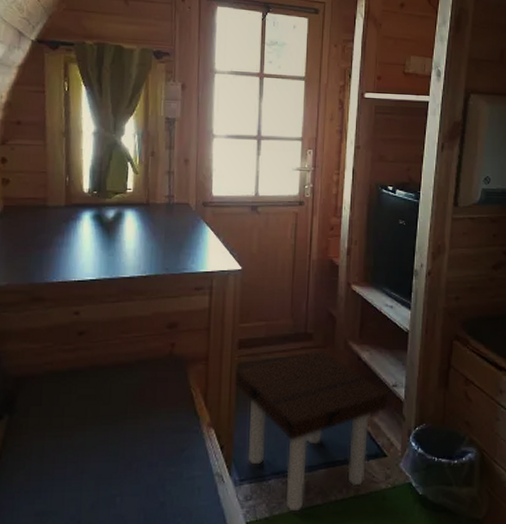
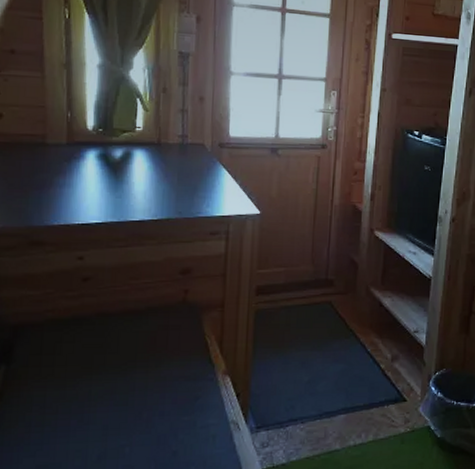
side table: present [235,348,389,512] -> none [252,295,410,457]

